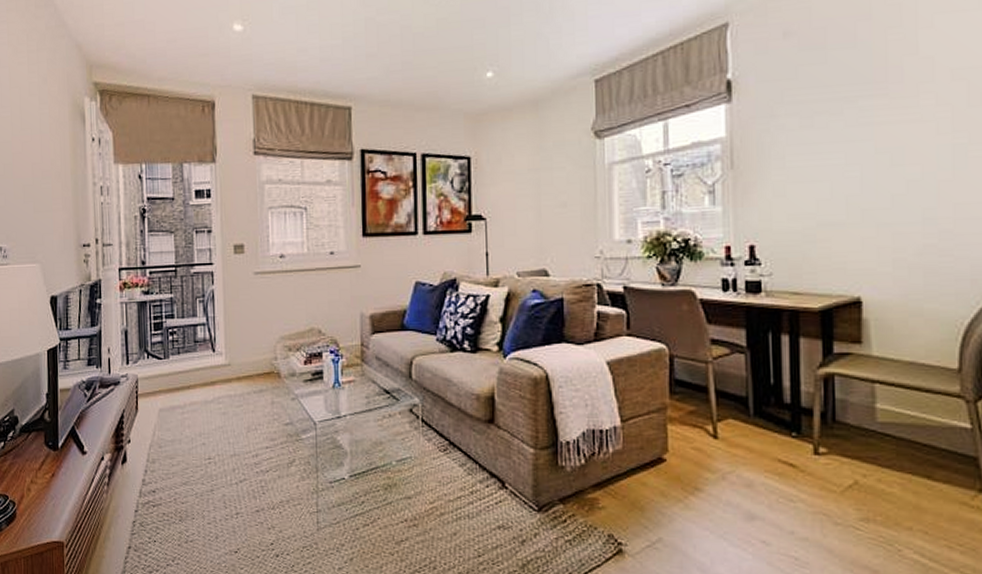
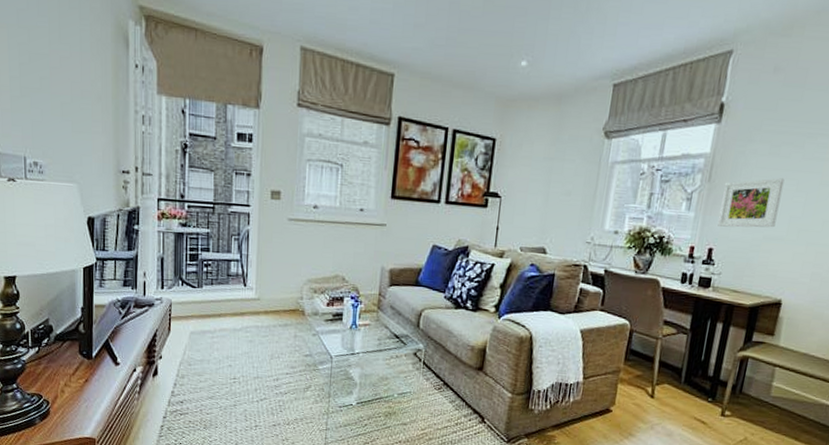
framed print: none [752,152,829,218] -> present [718,178,785,228]

